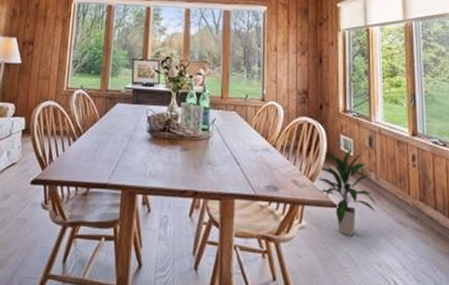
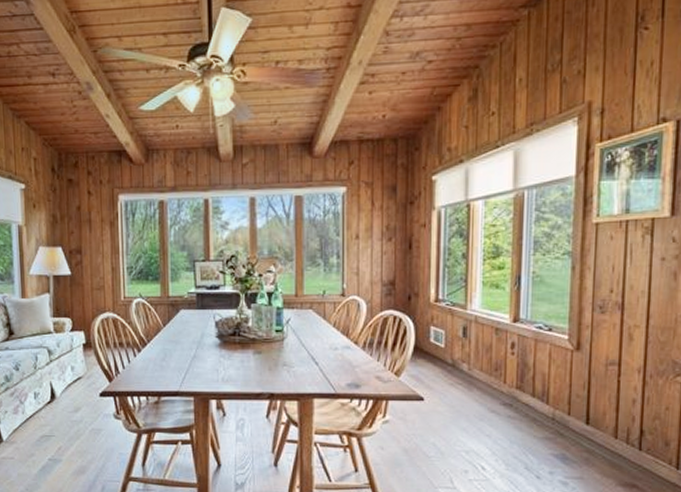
indoor plant: present [317,149,376,236] -> none [403,340,467,426]

